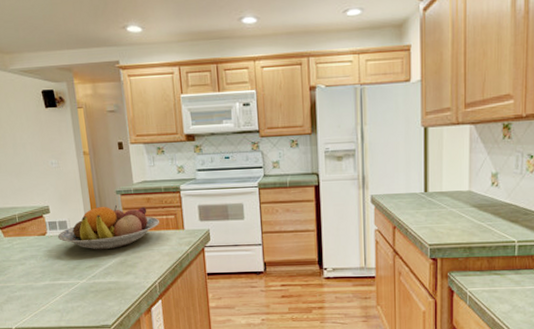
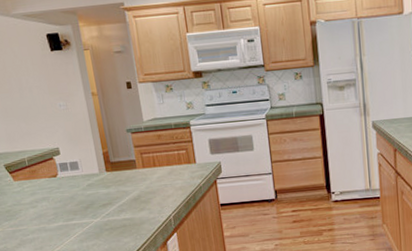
fruit bowl: present [57,205,159,250] -> none [69,143,171,189]

